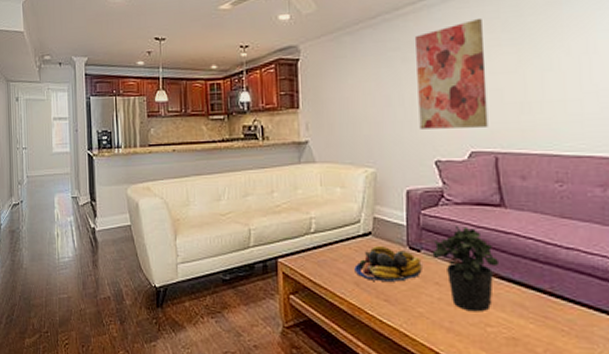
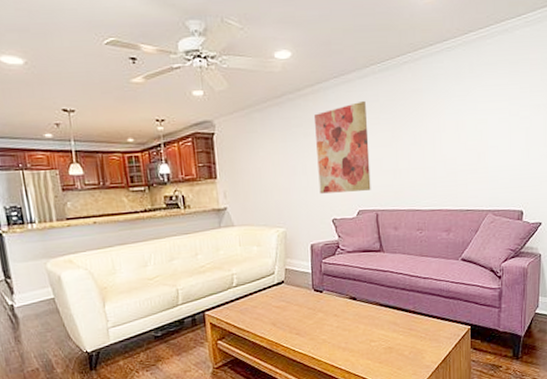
fruit bowl: present [354,245,422,283] -> none [271,290,324,320]
potted plant: present [432,226,498,312] -> none [331,269,379,333]

